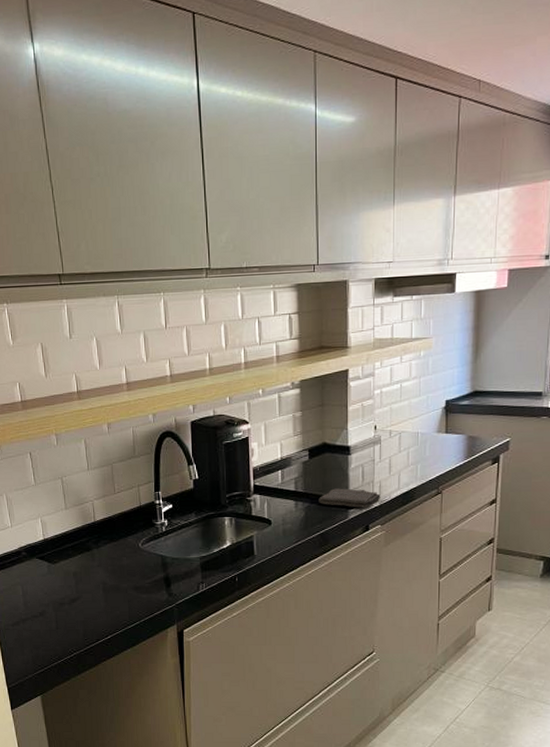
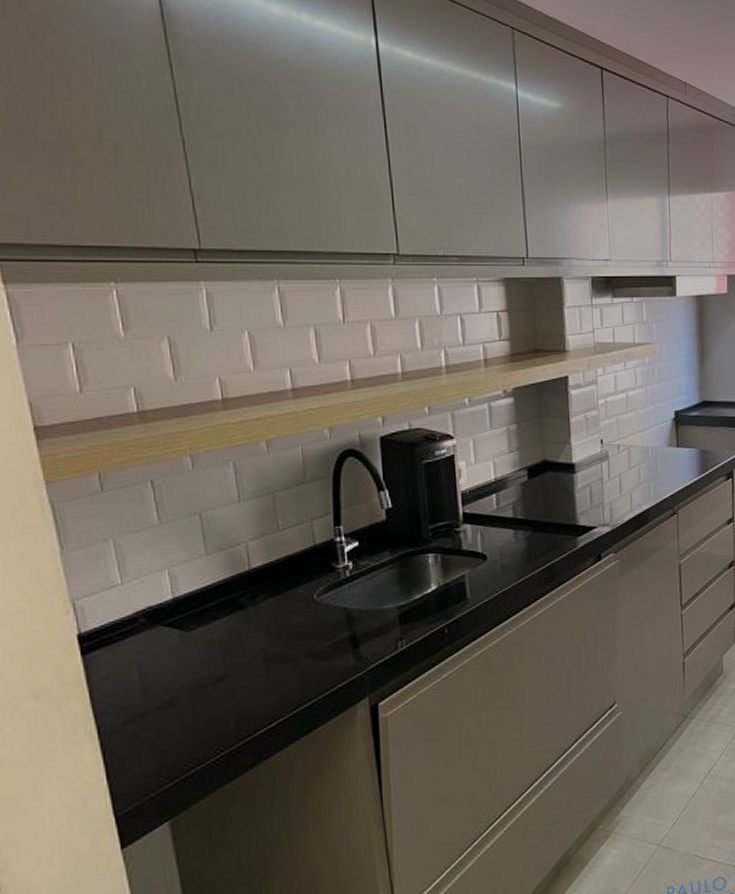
washcloth: present [318,488,381,508] -> none [542,512,612,535]

